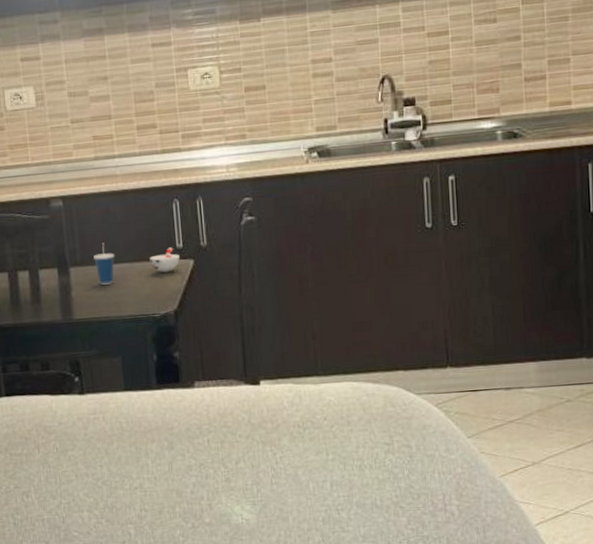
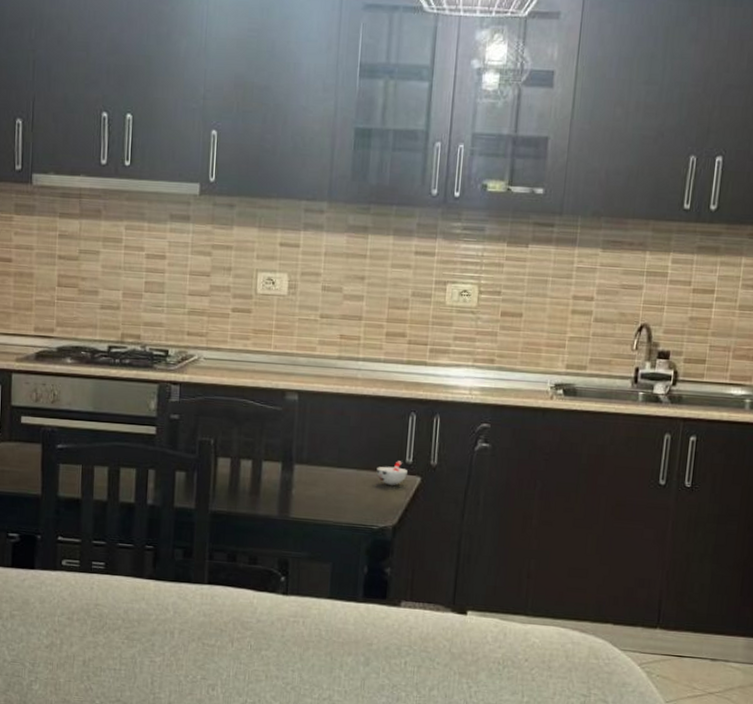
cup: present [94,242,115,285] -> none [320,444,343,488]

